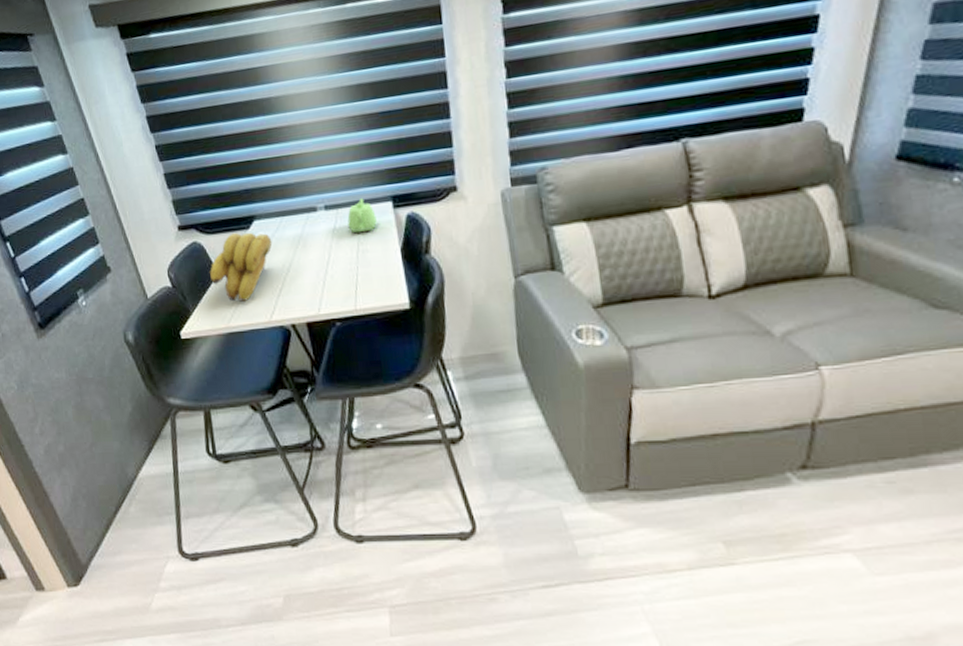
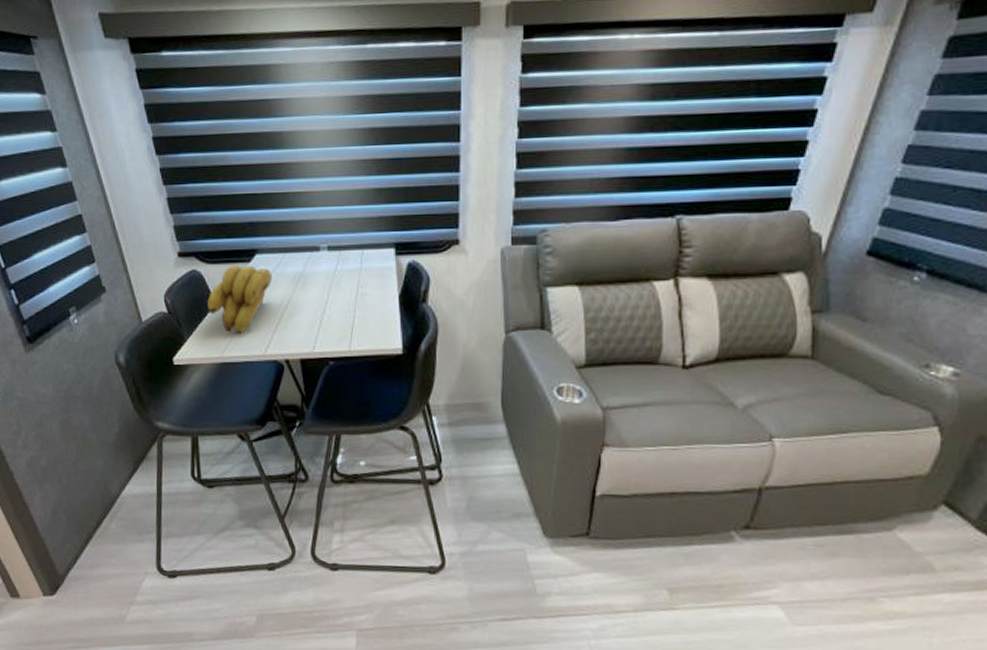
teapot: present [347,198,377,233] -> none [349,243,378,275]

